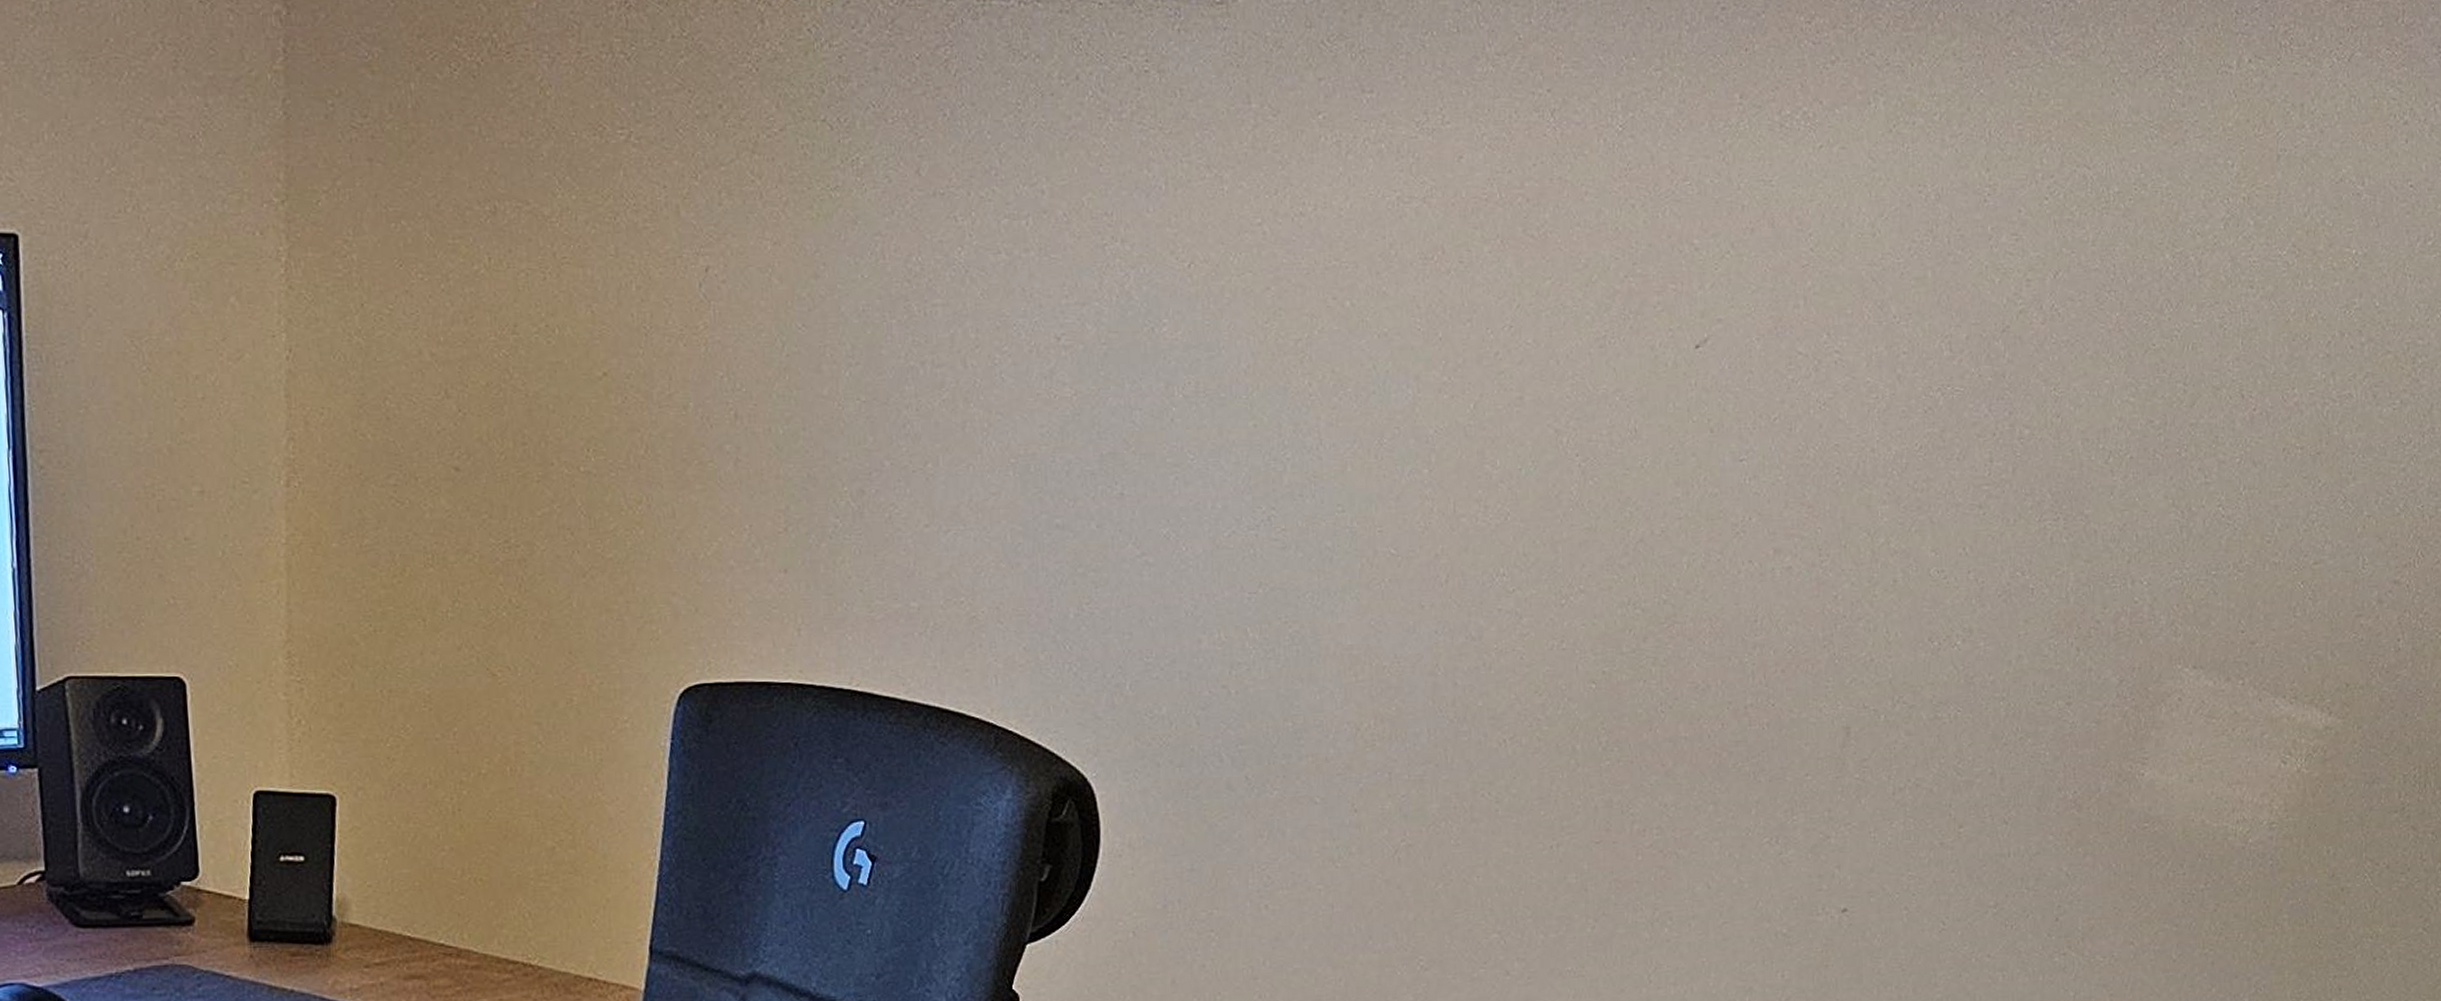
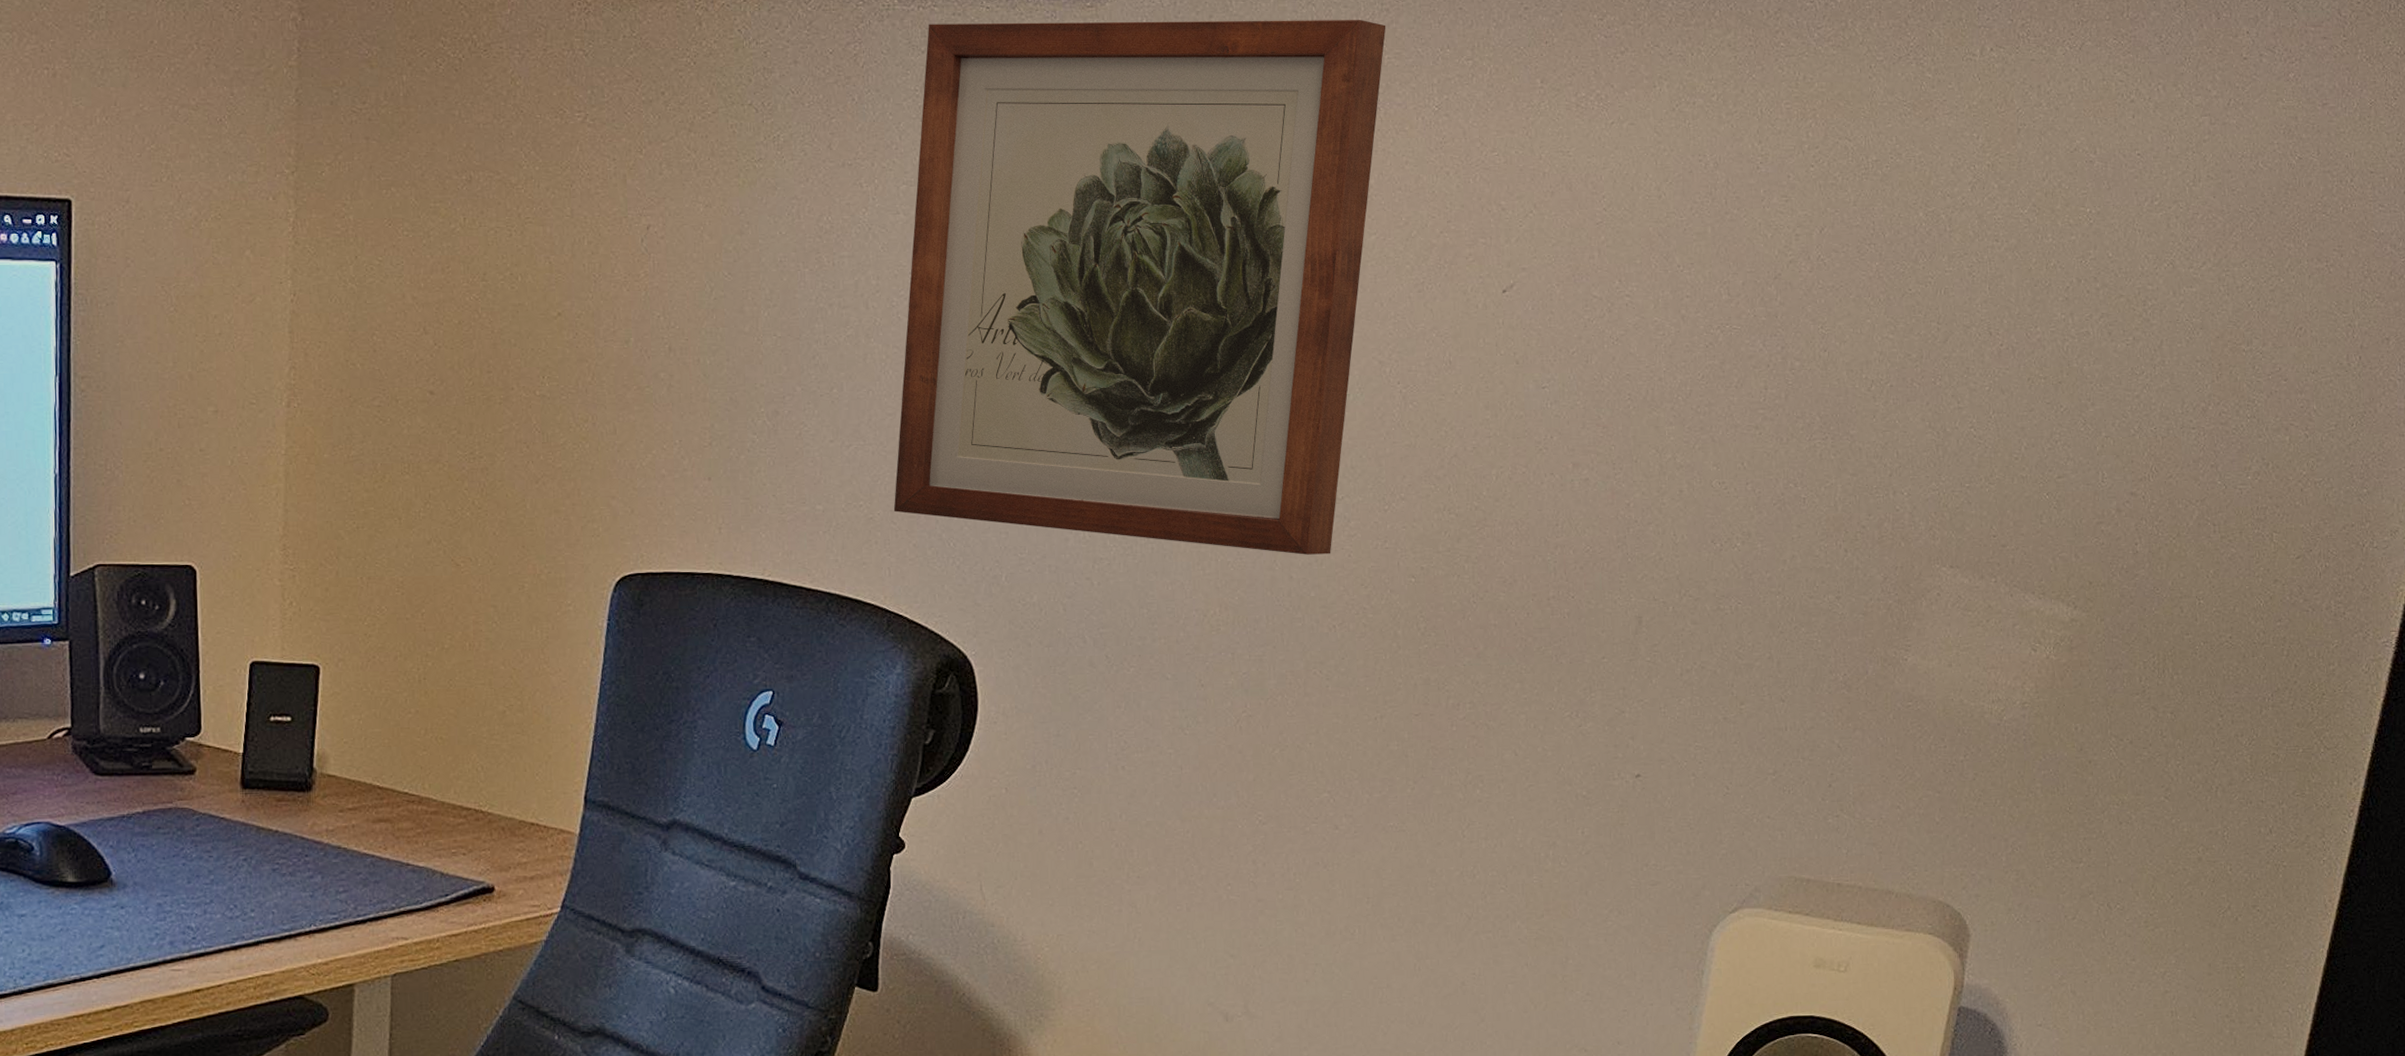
wall art: none [999,21,1563,658] -> present [893,20,1386,555]

